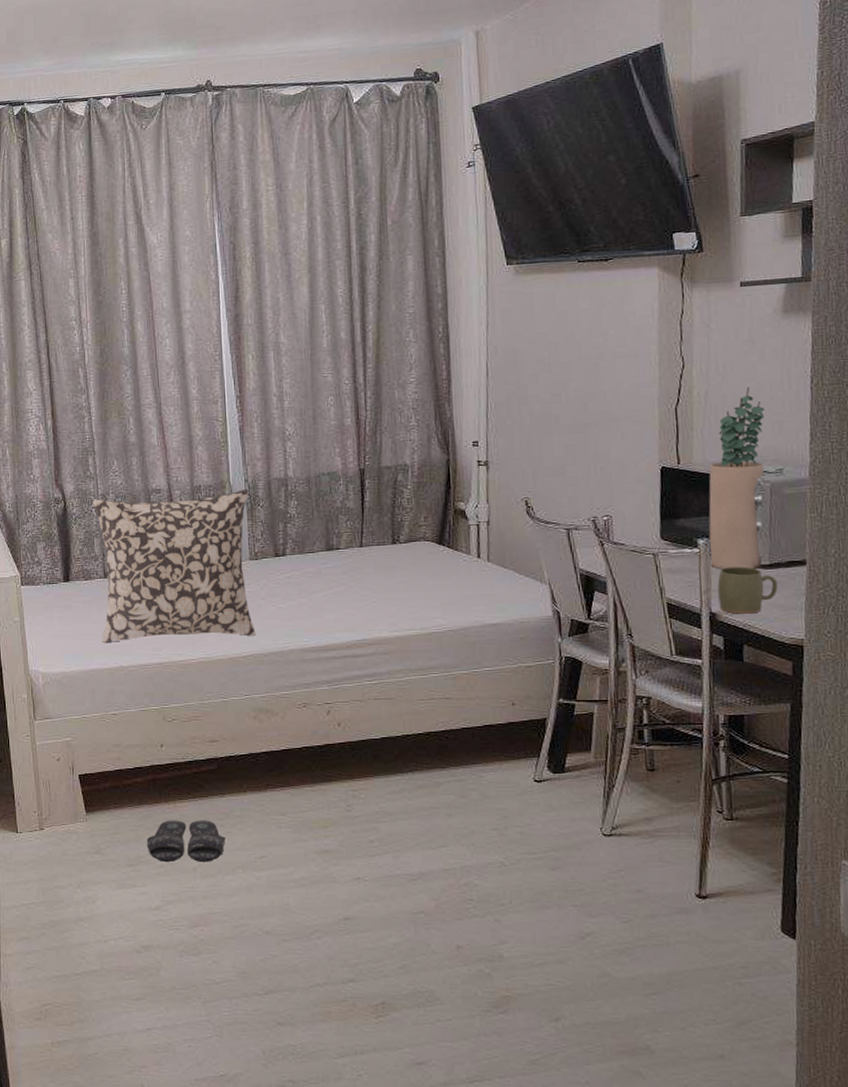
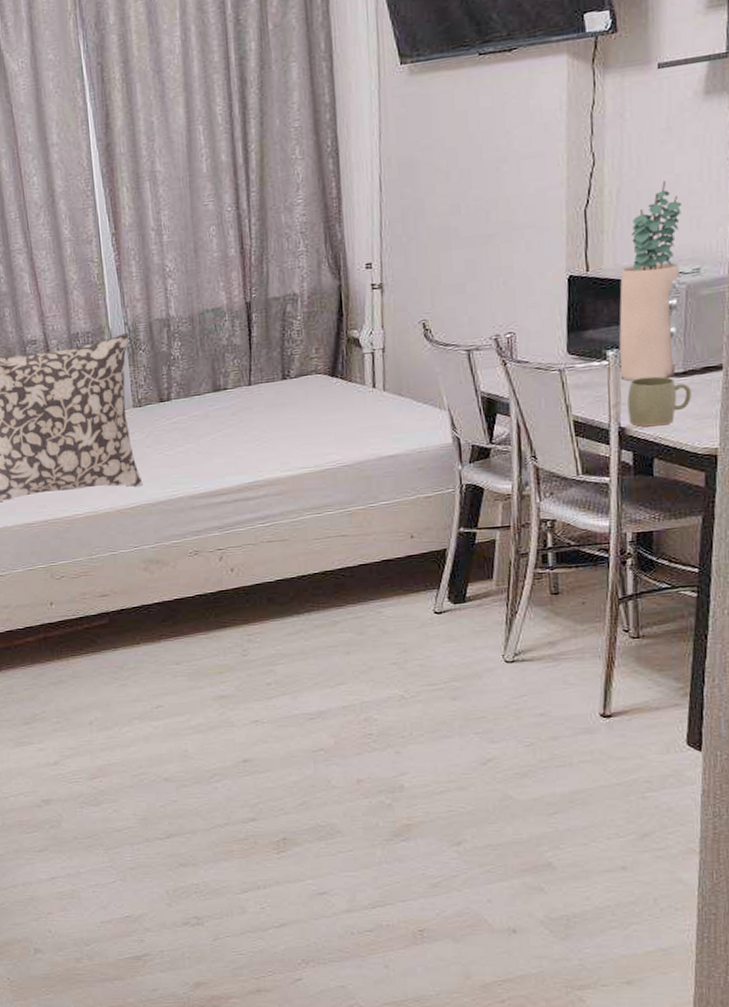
slippers: present [146,820,225,862] -> none [41,674,121,718]

